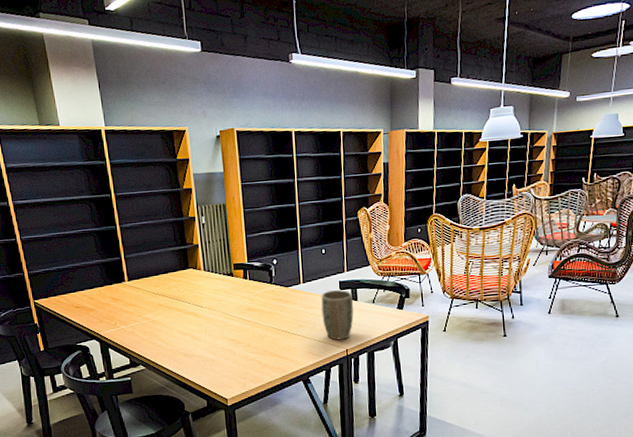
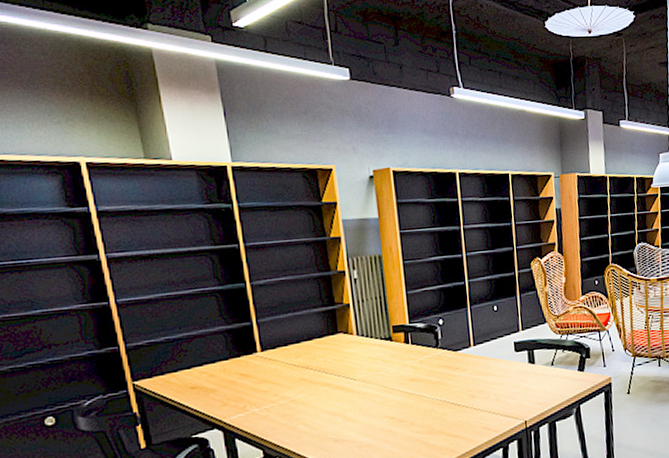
plant pot: present [321,290,354,340] -> none [494,352,532,411]

